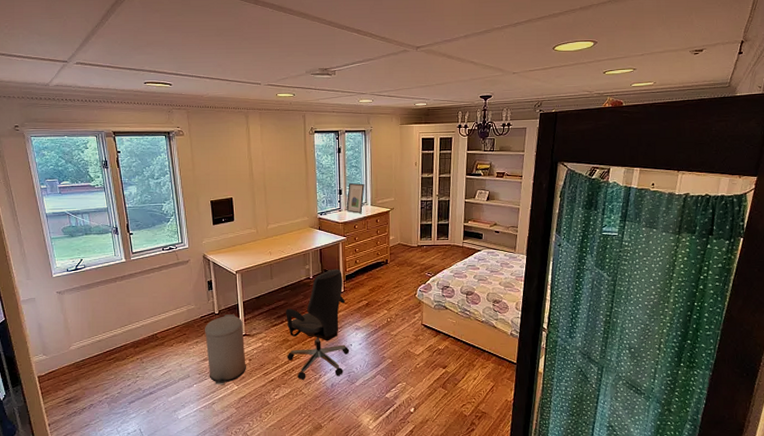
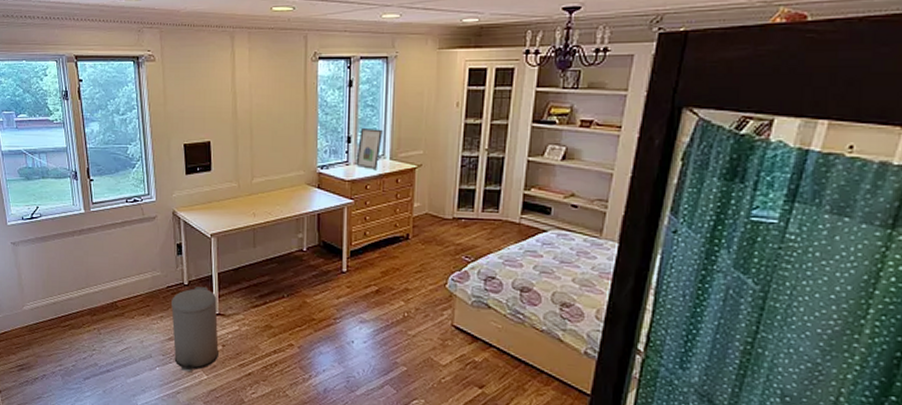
office chair: present [286,269,350,380] -> none [269,240,350,380]

